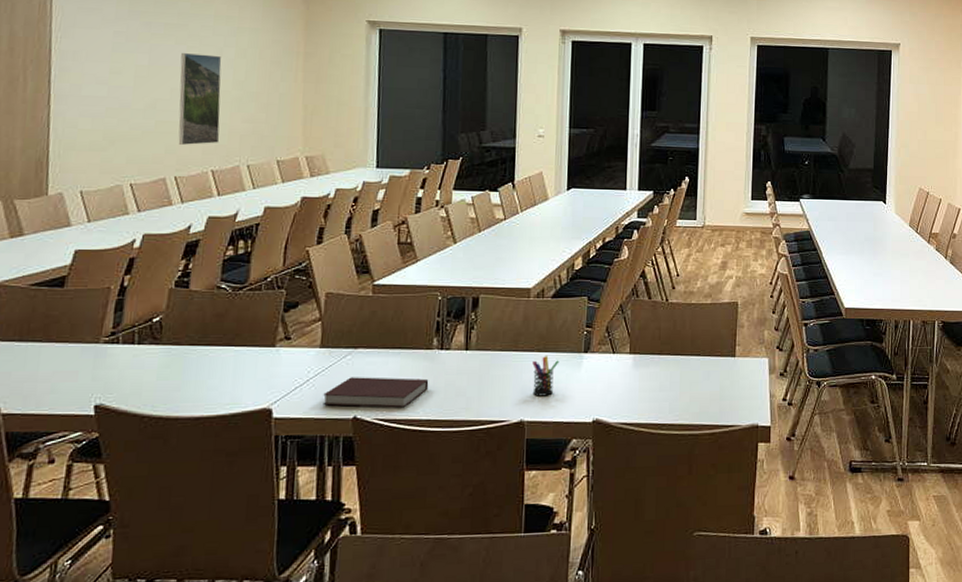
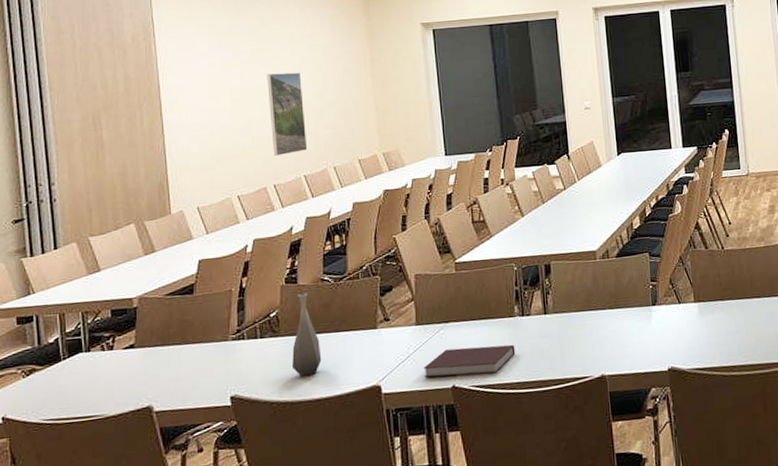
bottle: none [172,299,208,392] -> present [292,292,322,377]
pen holder: present [532,355,559,396] -> none [606,311,631,351]

